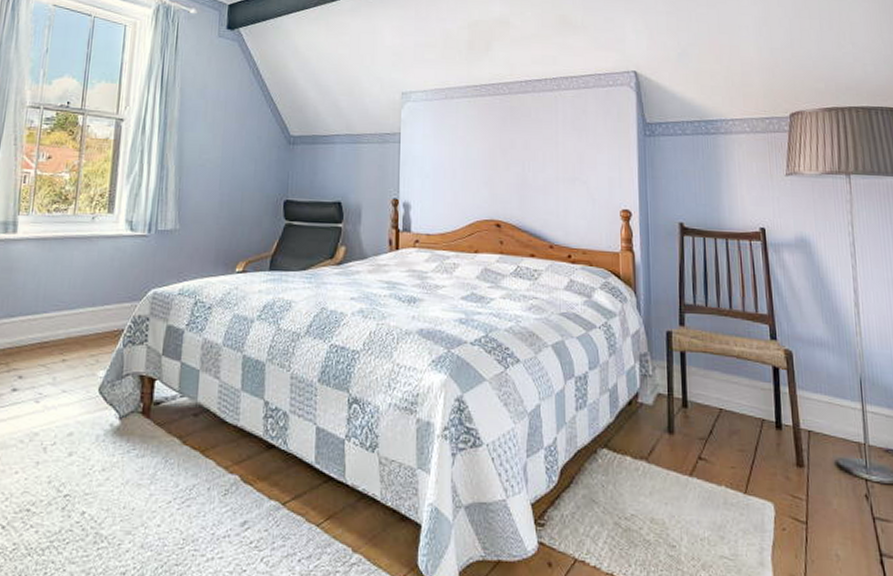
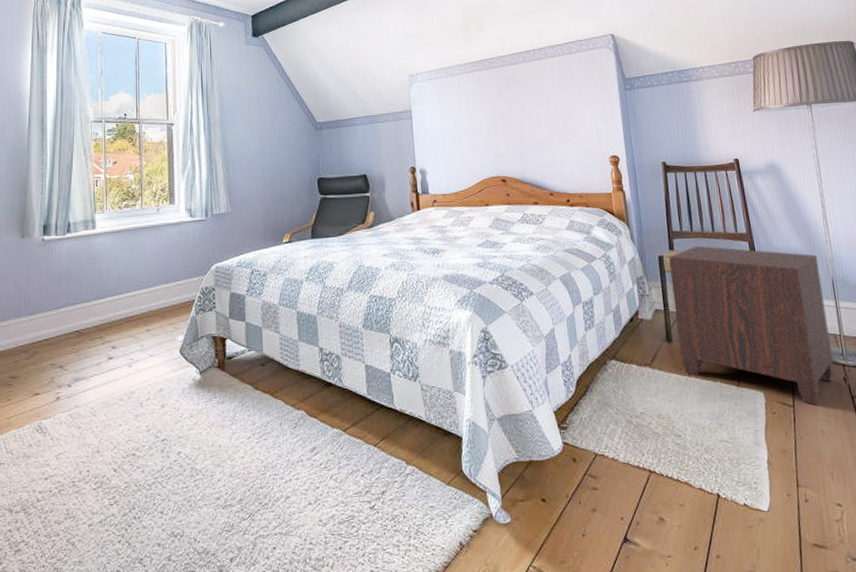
nightstand: none [678,323,856,525] -> present [668,245,835,406]

